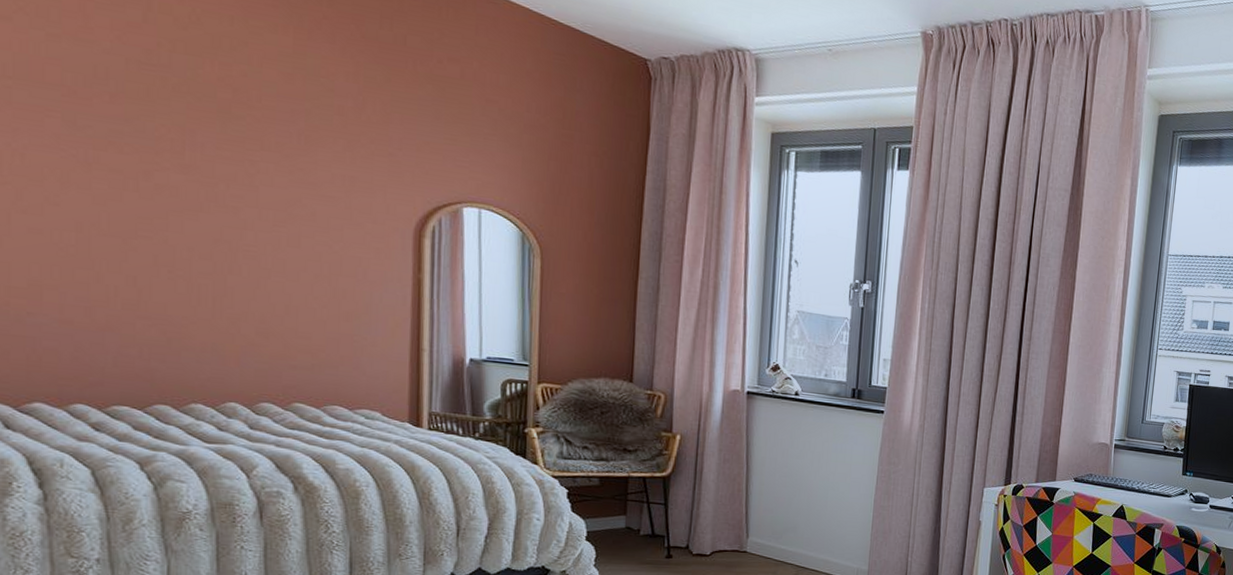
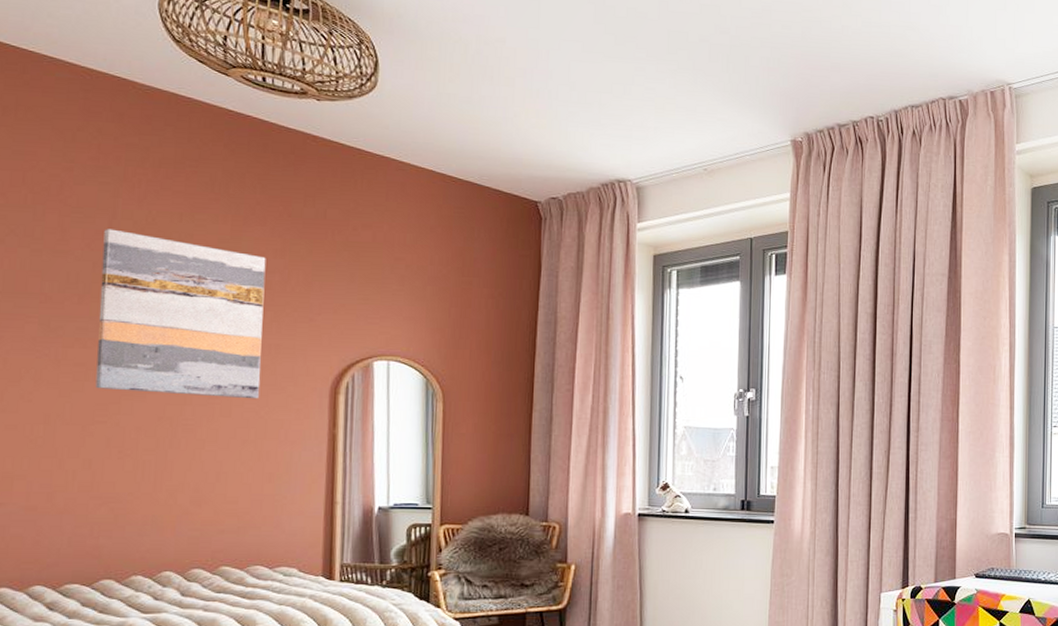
wall art: none [136,21,337,233] -> present [95,229,266,399]

